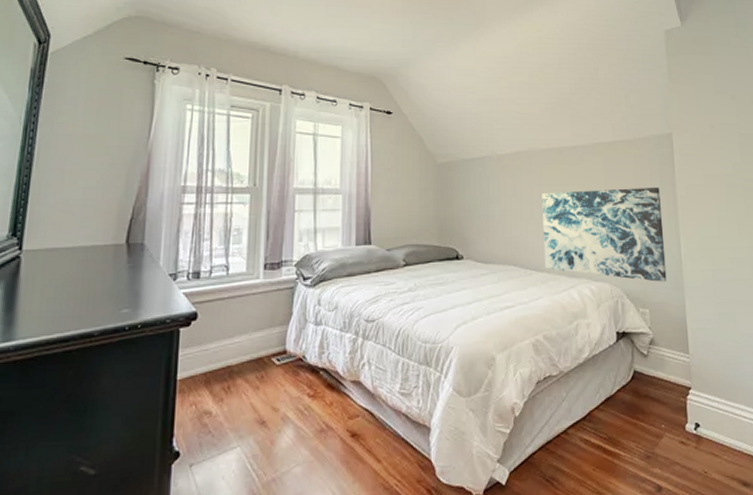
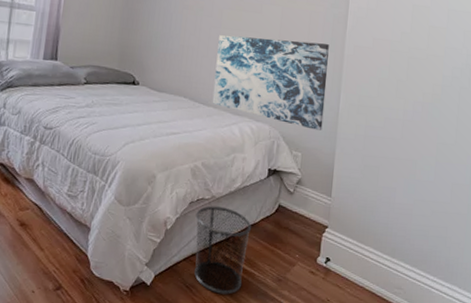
waste bin: none [545,382,609,483] -> present [194,206,252,295]

